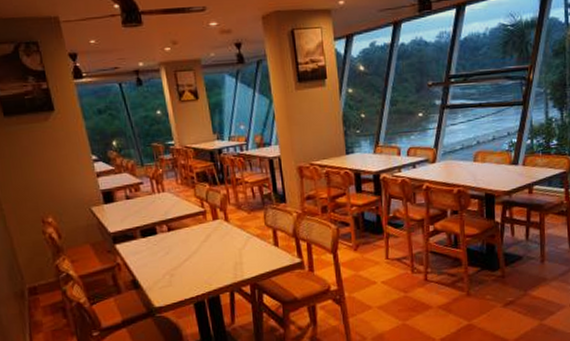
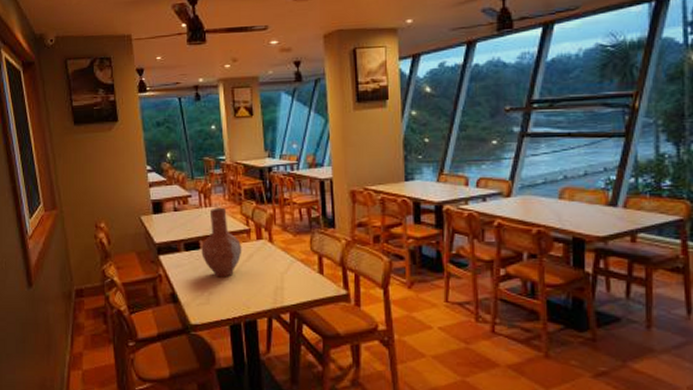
vase: none [158,192,200,260] -> present [201,207,242,277]

